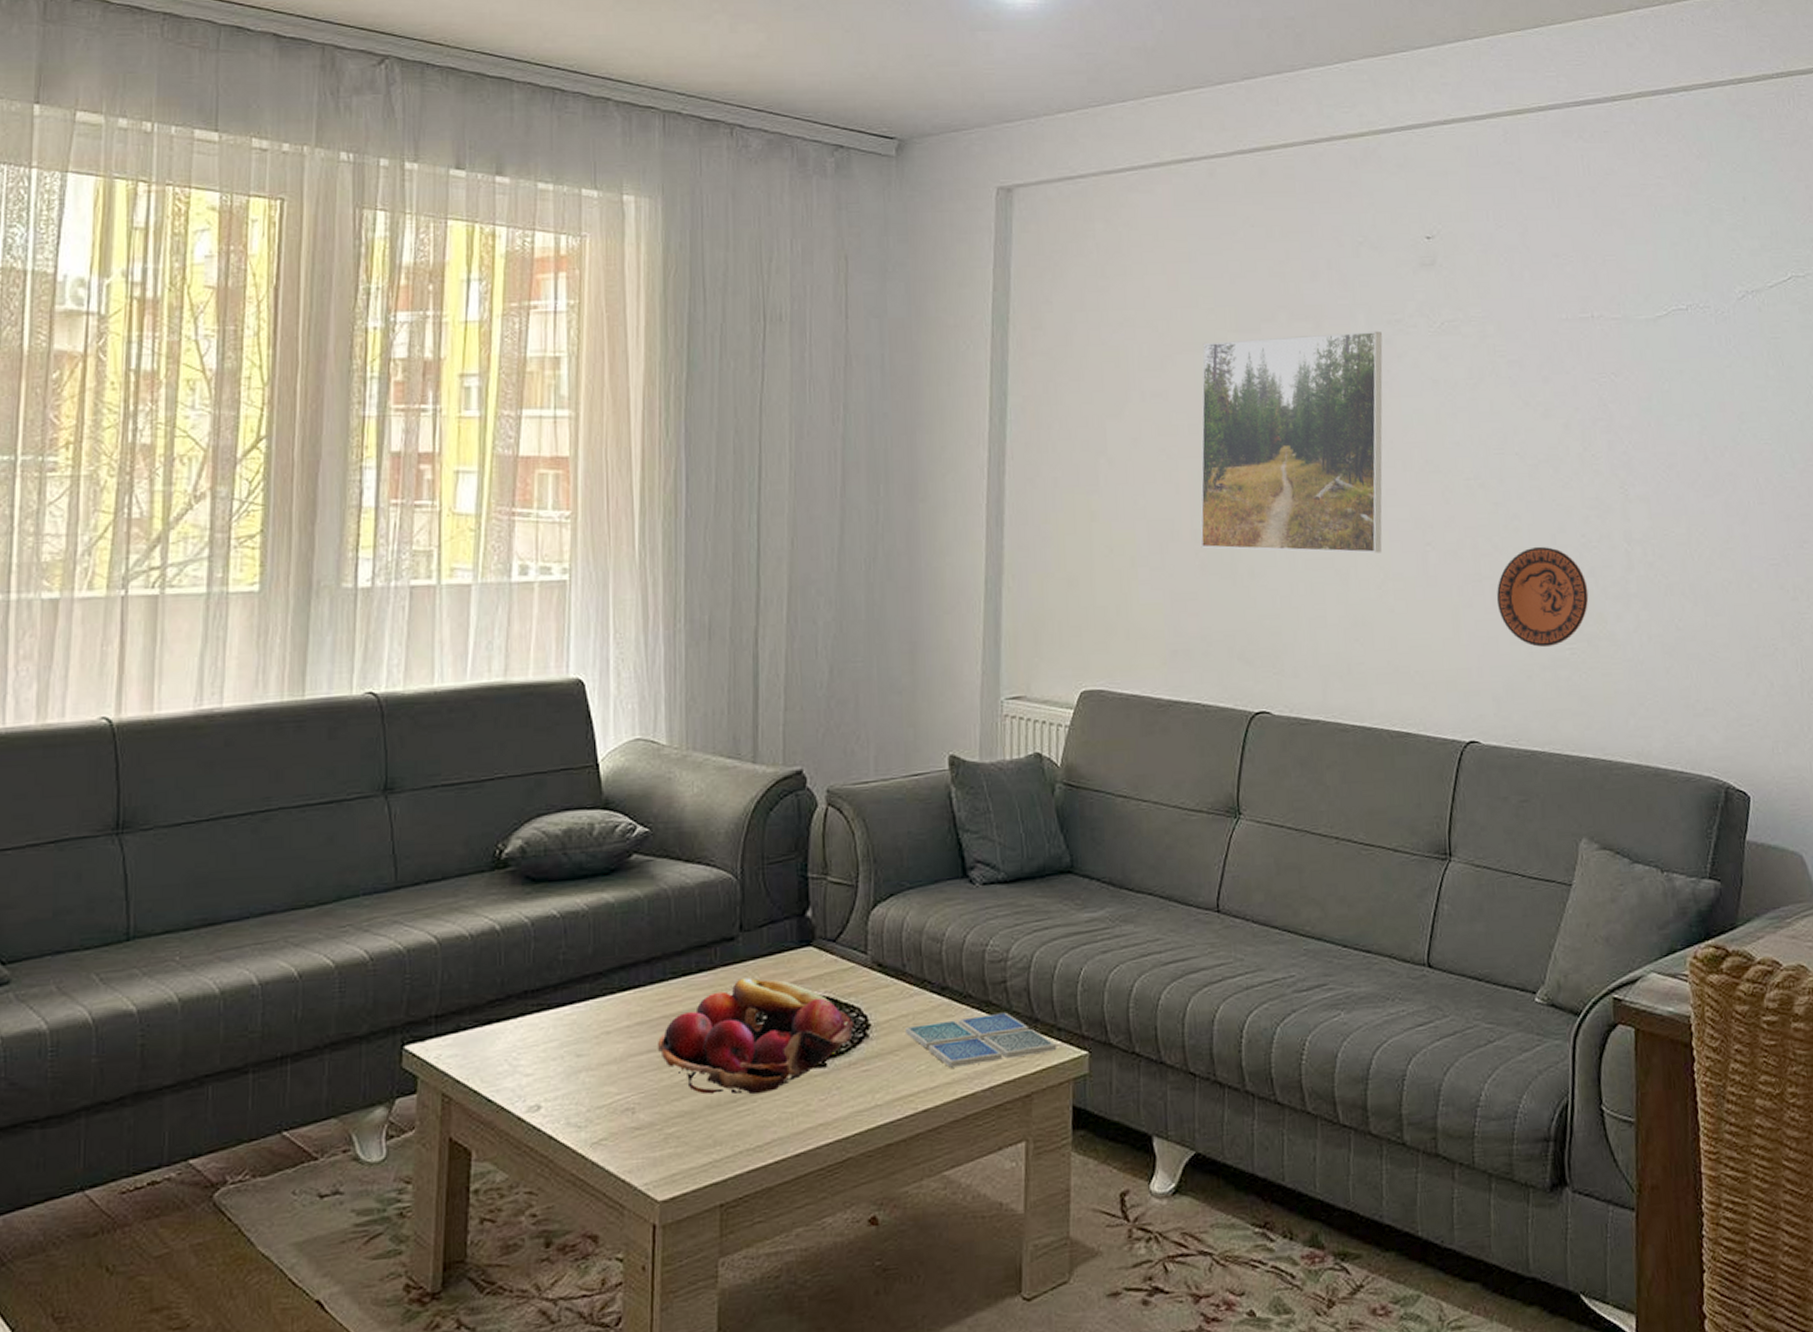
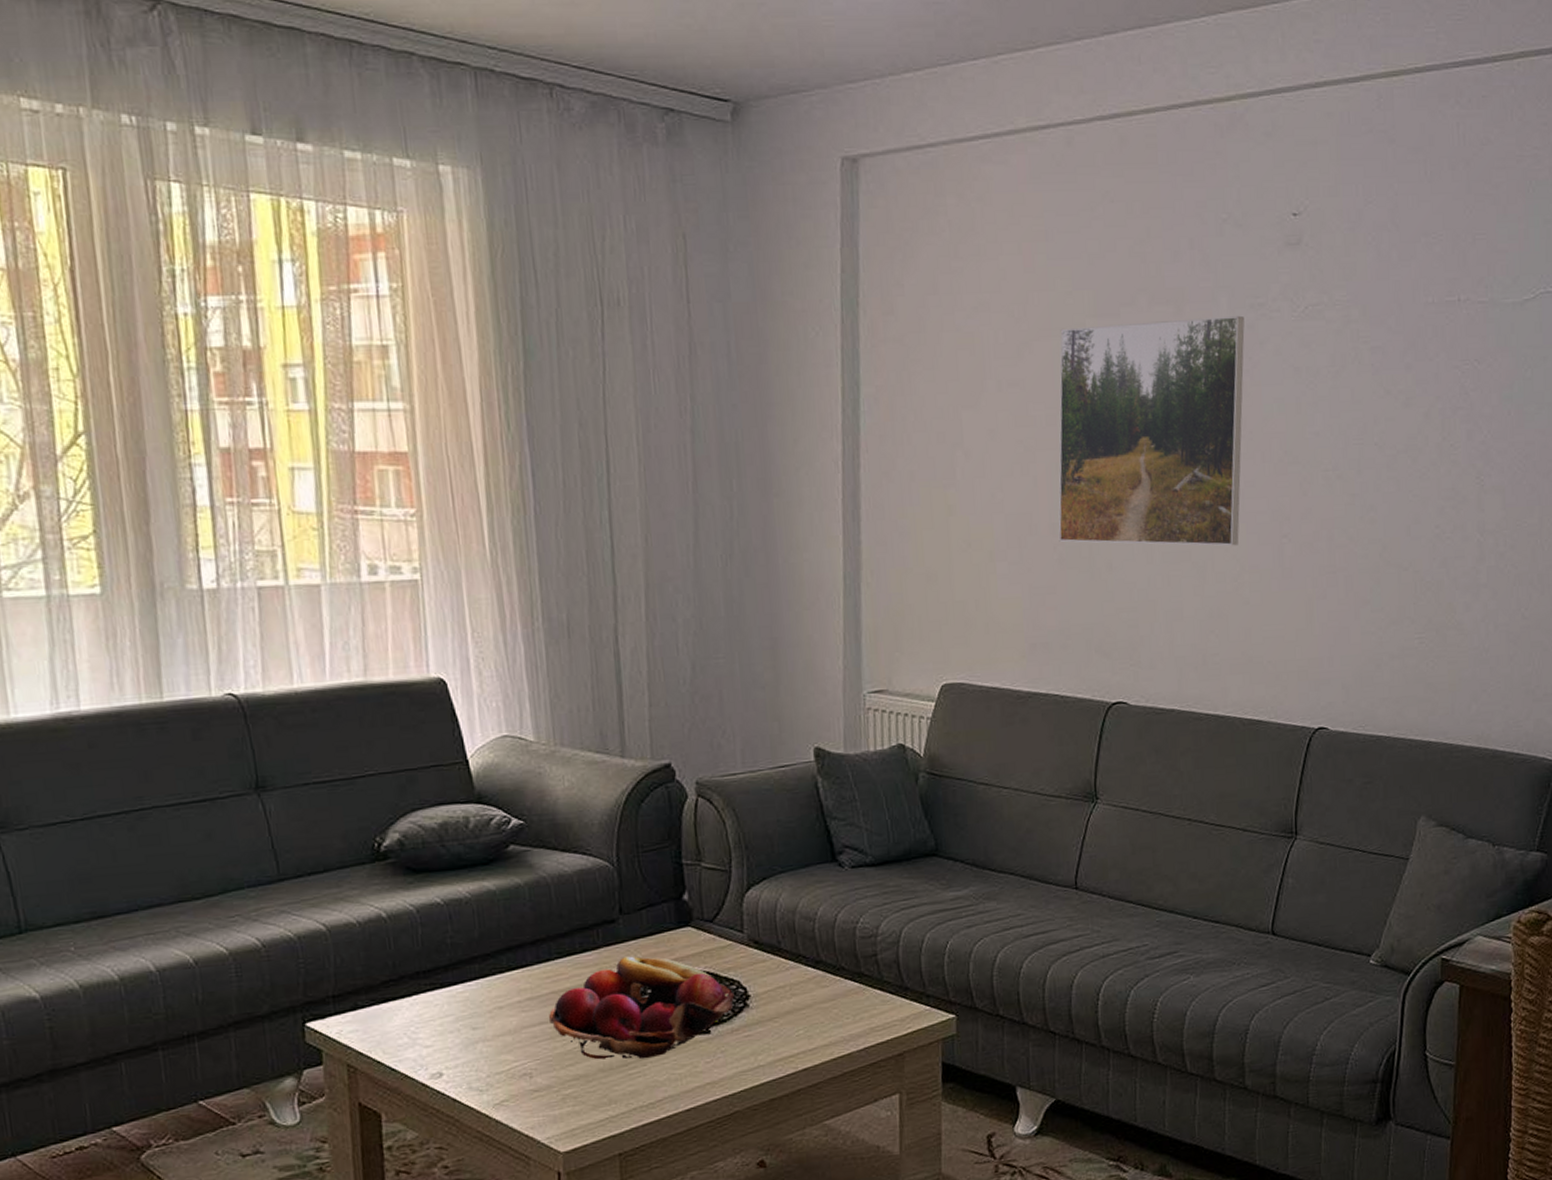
drink coaster: present [905,1012,1057,1068] -> none [783,982,926,1032]
decorative plate: present [1496,546,1589,648] -> none [1349,537,1439,637]

